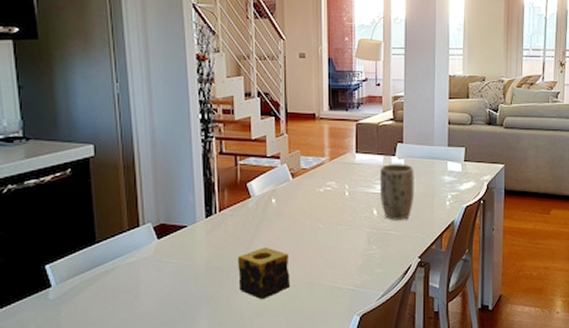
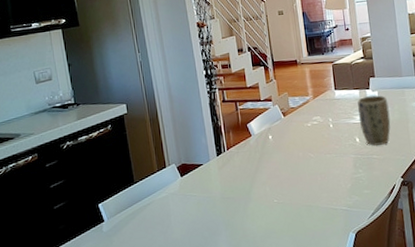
candle: present [238,247,291,300] -> none [246,177,293,223]

